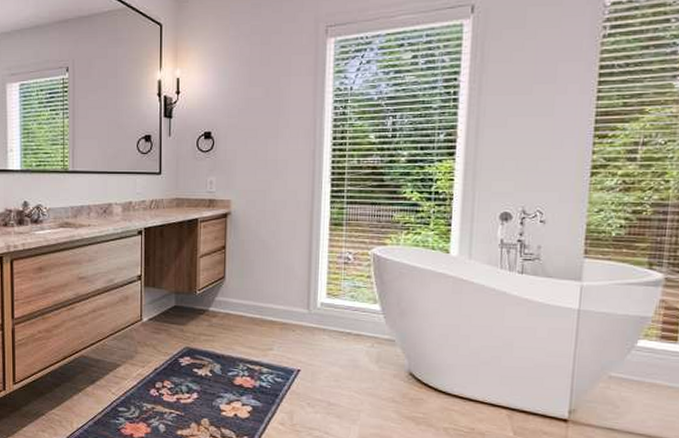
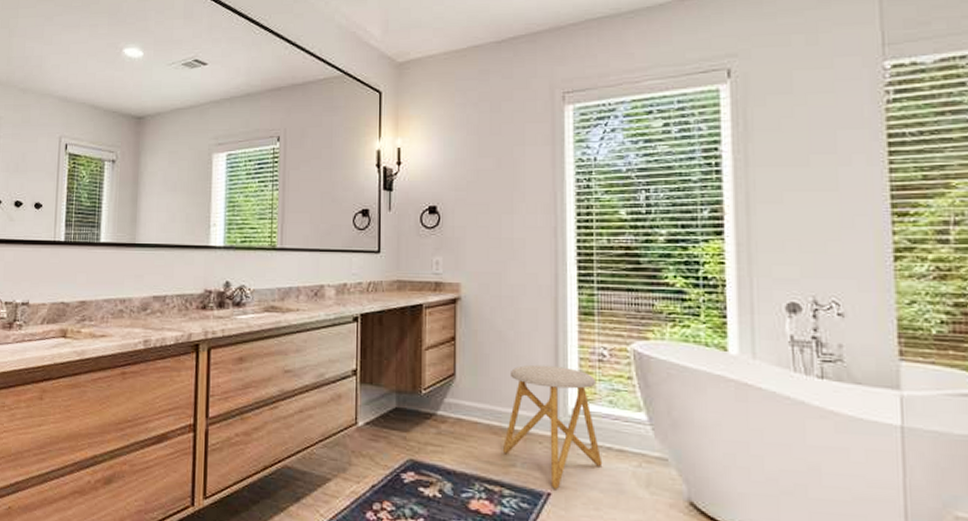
stool: none [262,267,343,366] -> present [502,364,603,489]

